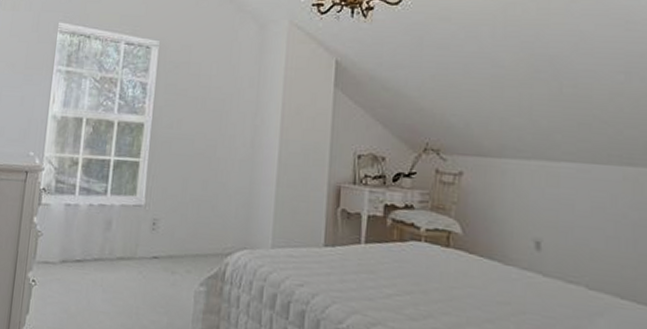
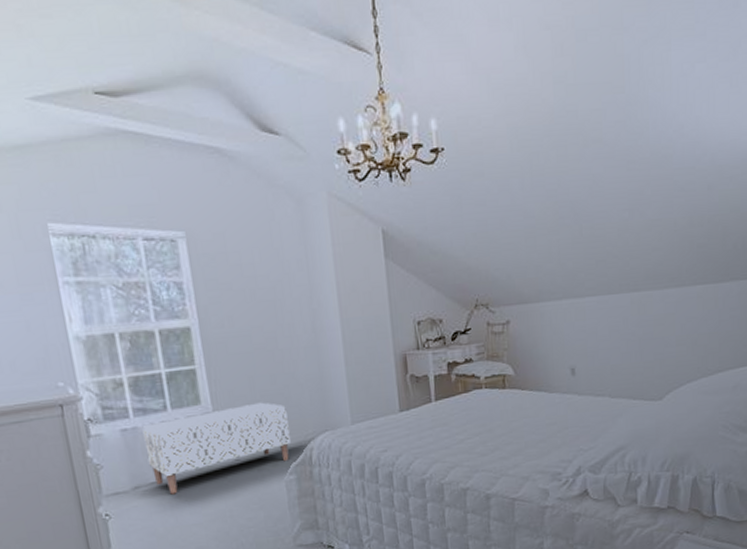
bench: none [79,203,211,277] -> present [142,402,291,495]

